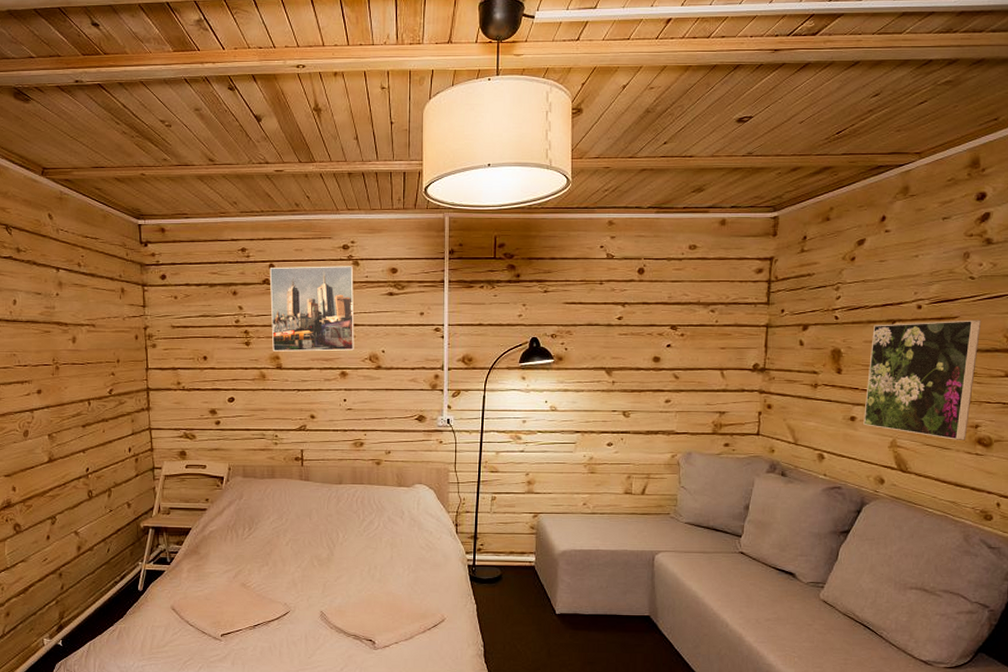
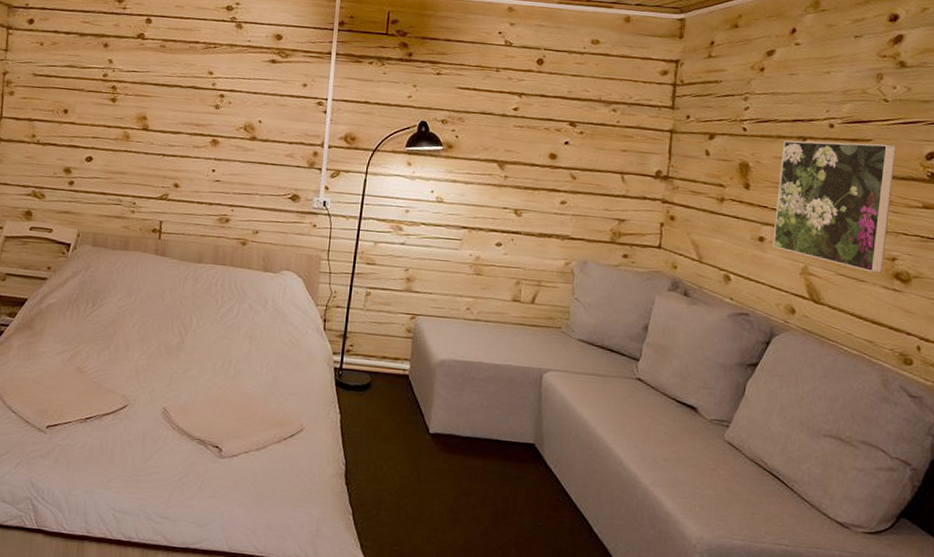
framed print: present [269,266,354,352] -> none [140,22,236,118]

